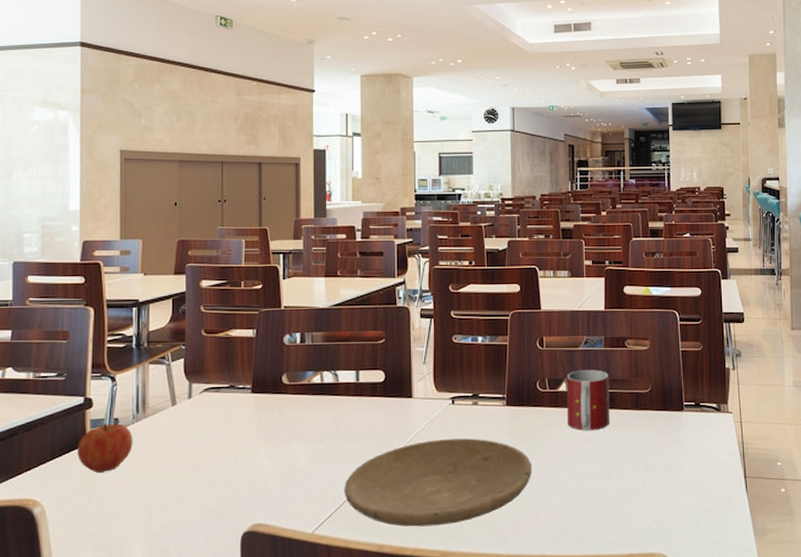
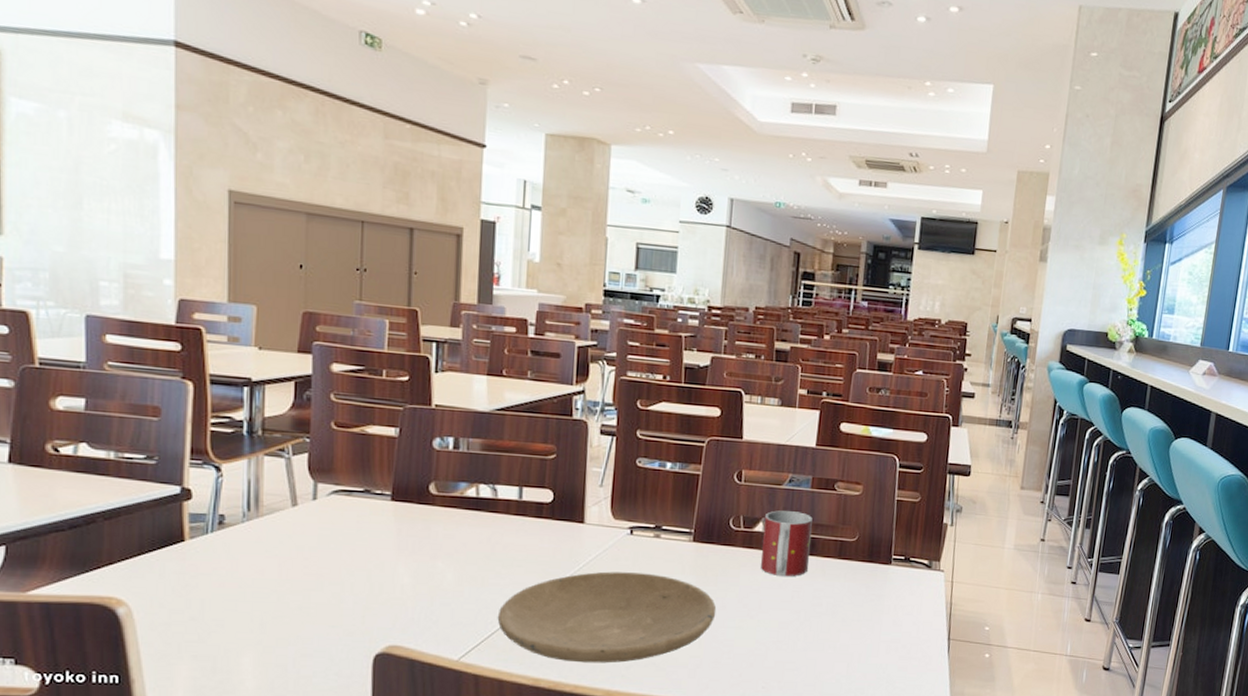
apple: present [77,423,133,472] -> none [172,520,243,574]

